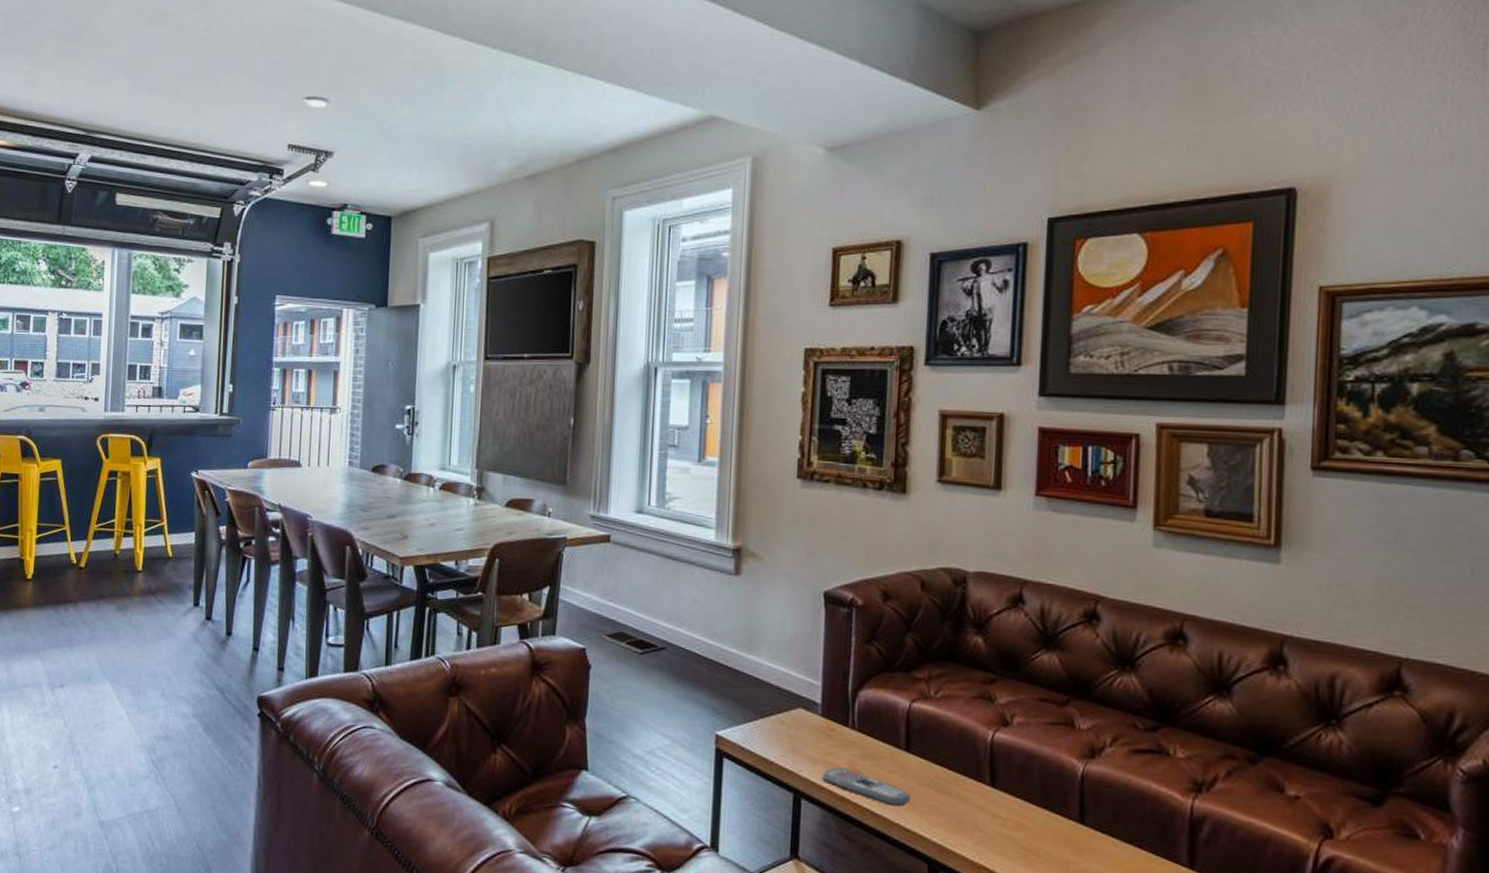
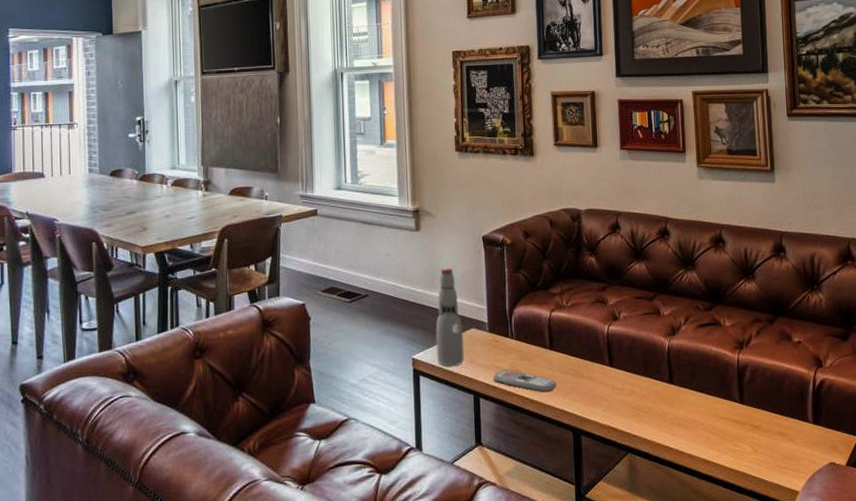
bottle: none [748,626,787,753] -> present [435,267,464,367]

